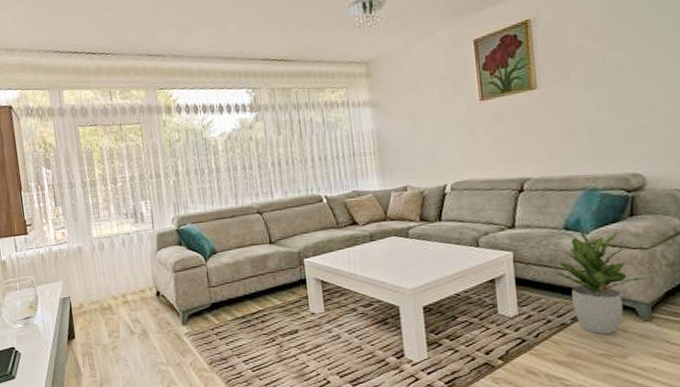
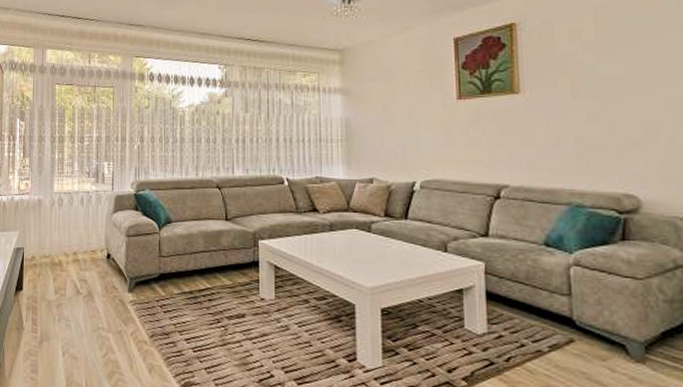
potted plant: present [554,229,644,335] -> none [530,248,637,371]

